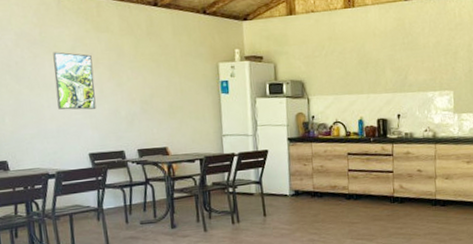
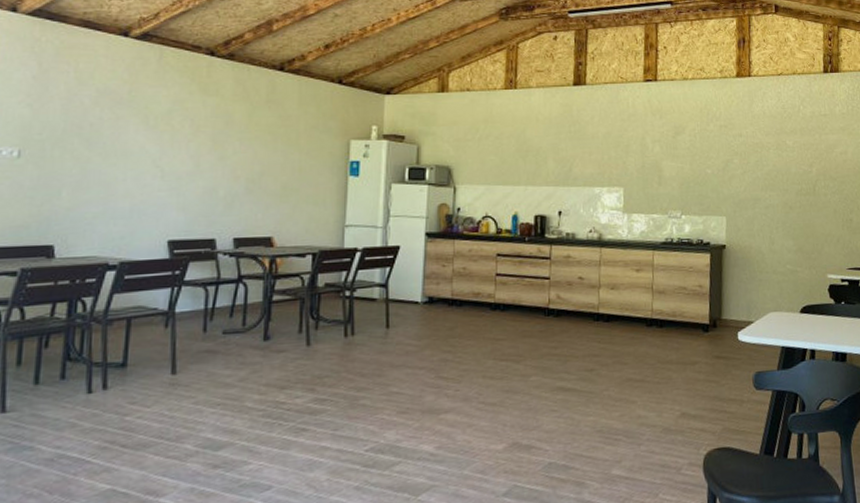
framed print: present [53,52,96,110] -> none [137,115,192,186]

